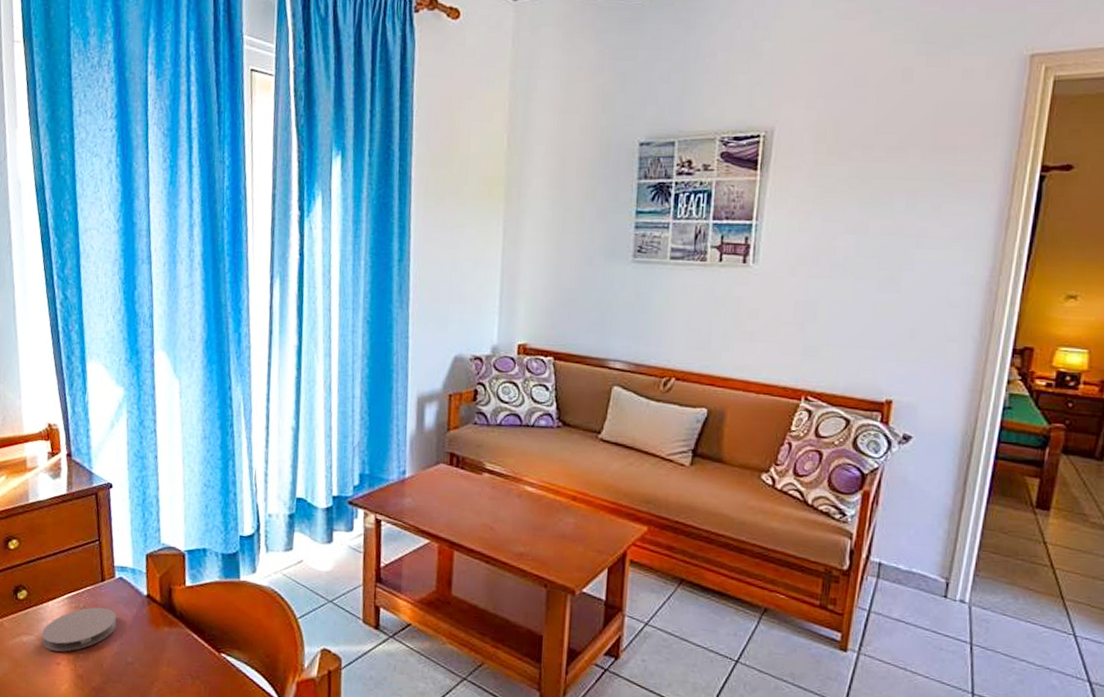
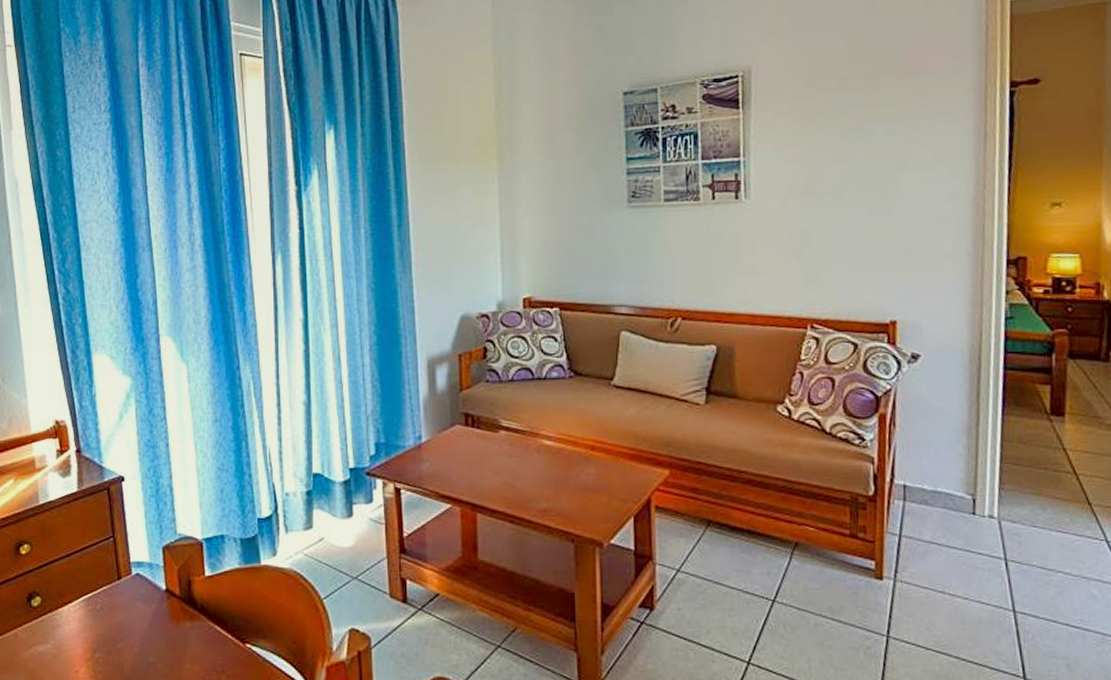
coaster: present [41,607,117,652] -> none [58,607,136,658]

